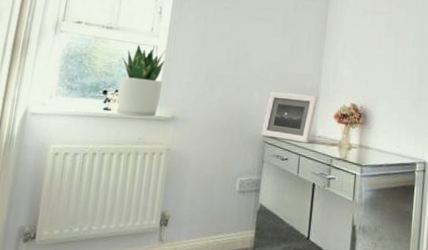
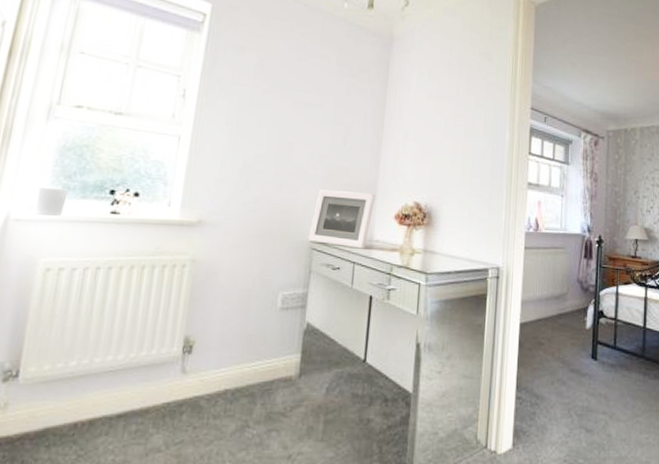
candle holder: none [47,88,72,112] -> present [35,188,68,217]
planter: present [116,45,166,117] -> none [127,134,191,222]

